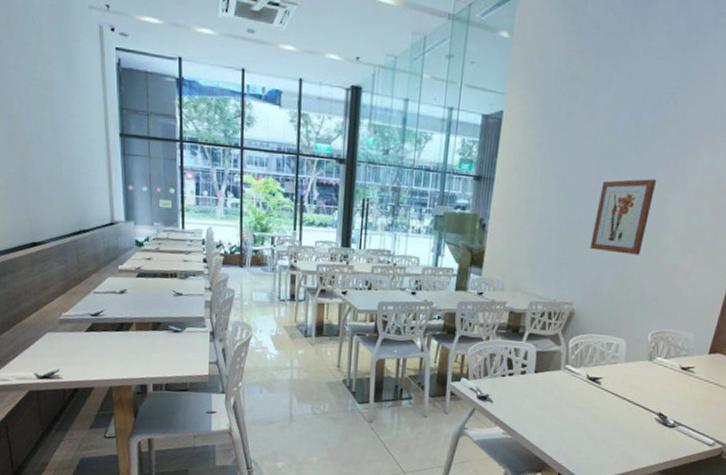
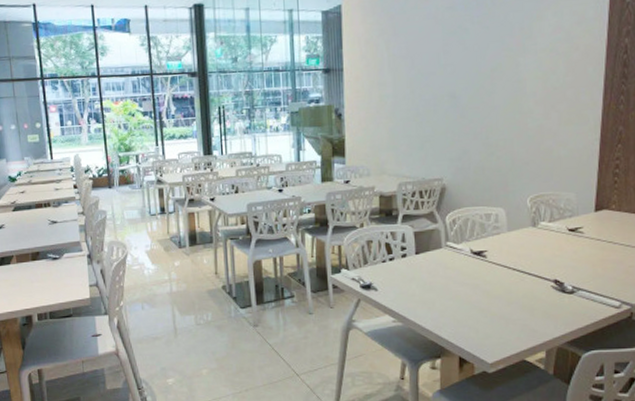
wall art: present [590,179,656,255] -> none [449,46,505,124]

